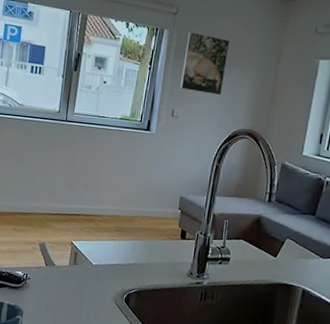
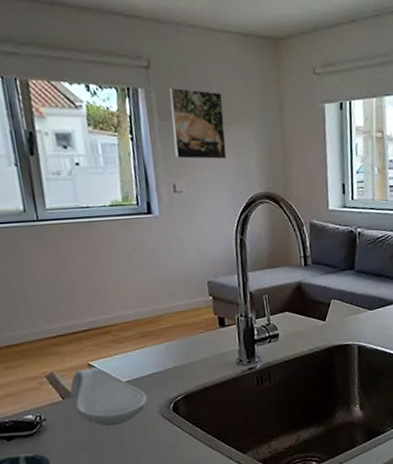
spoon rest: none [51,245,108,300] -> present [69,367,148,427]

